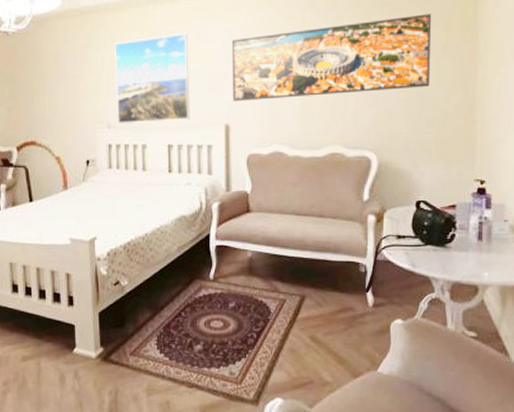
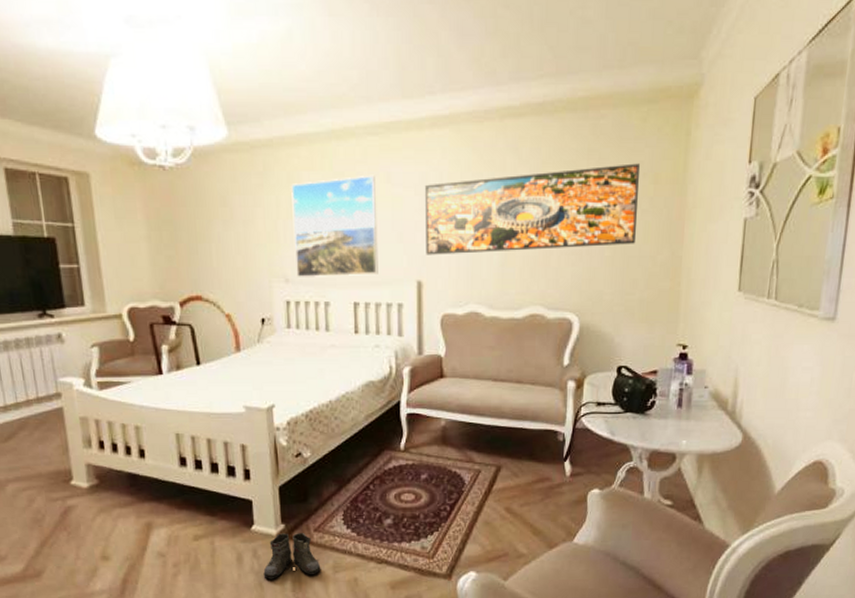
boots: none [83,356,136,400] -> present [263,533,321,579]

